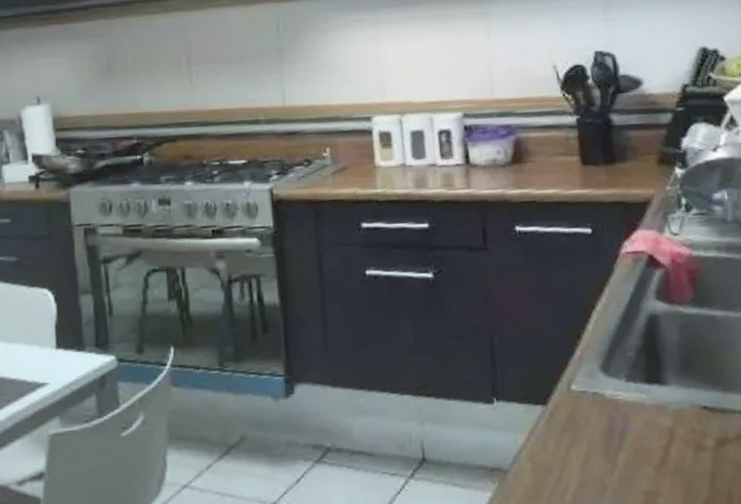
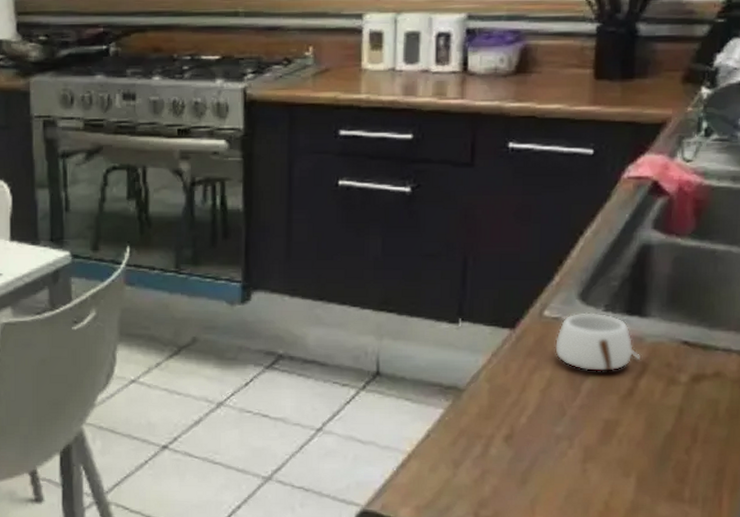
mug: none [586,384,667,443] -> present [555,312,640,371]

